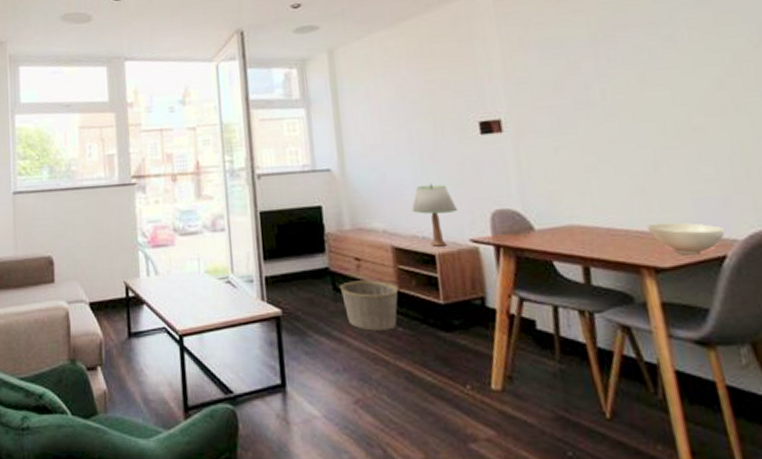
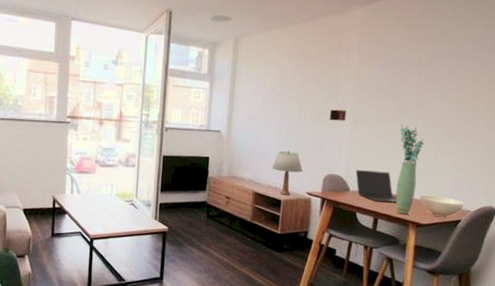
basket: present [339,280,399,331] -> none [211,212,252,248]
laptop: none [536,196,613,242] -> present [355,170,397,203]
vase: none [587,125,639,257] -> present [395,123,424,215]

